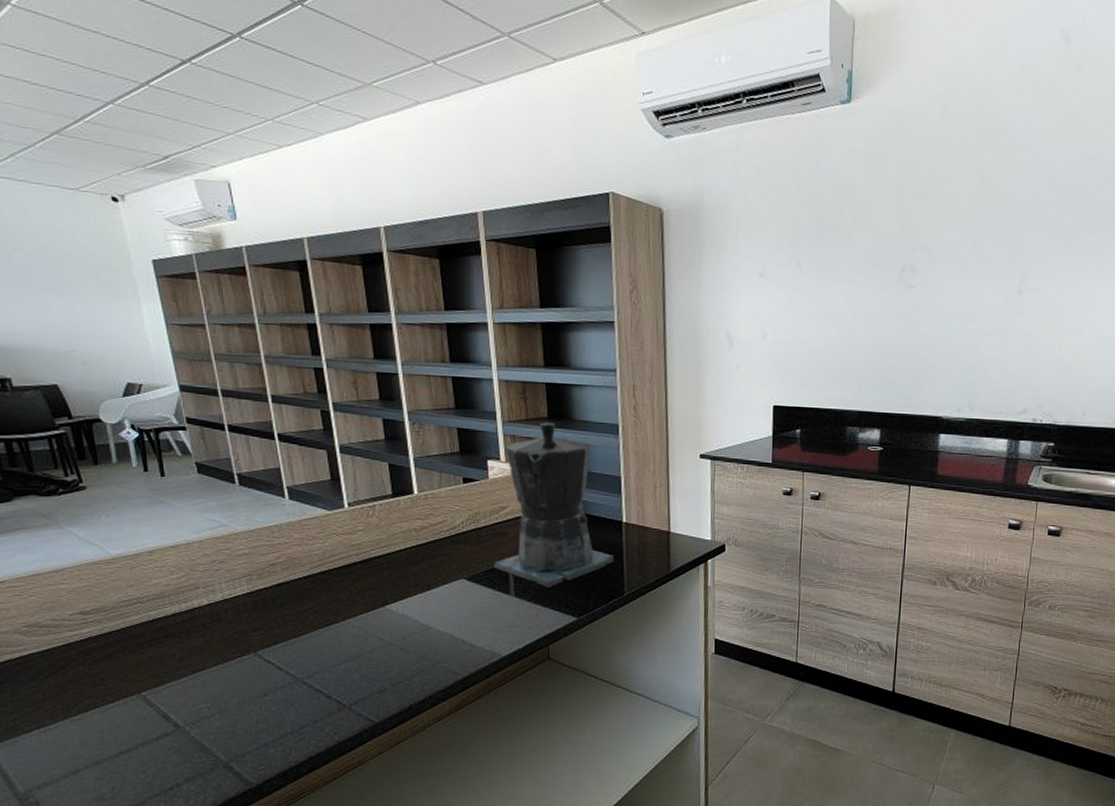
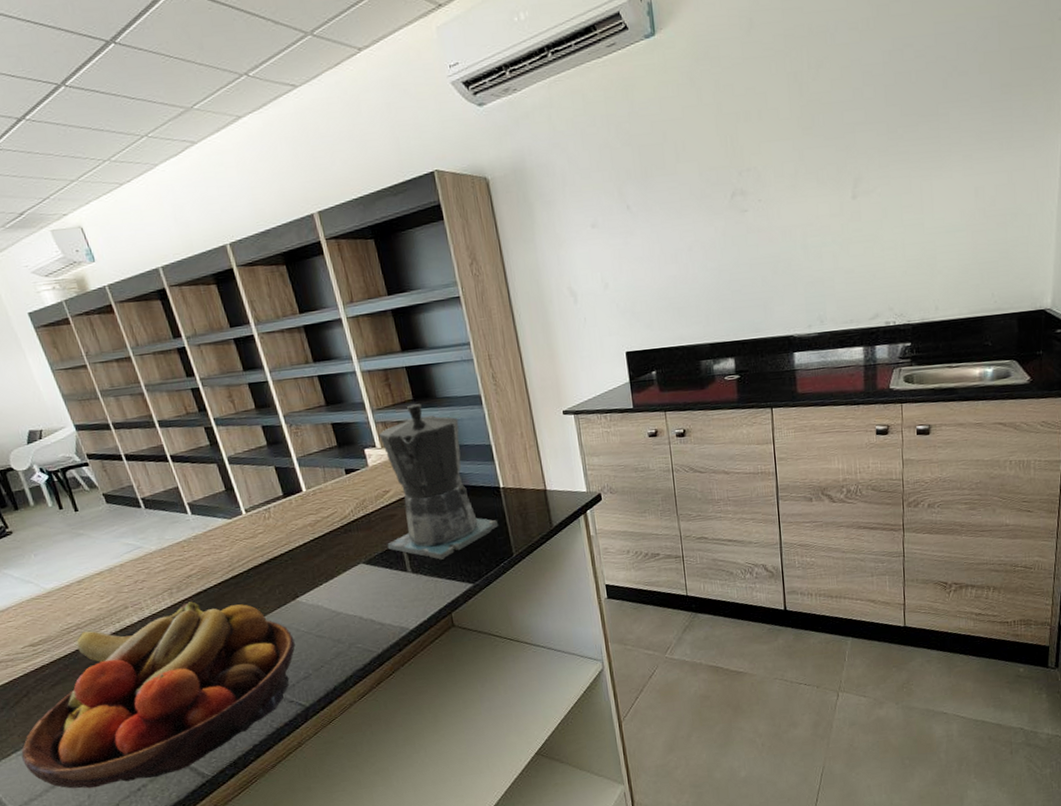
fruit bowl: none [45,592,375,780] -> present [21,601,295,789]

